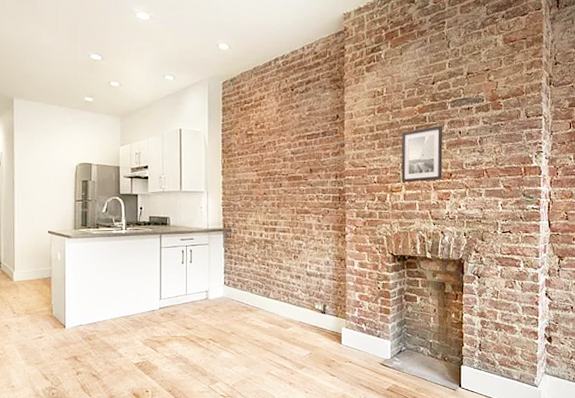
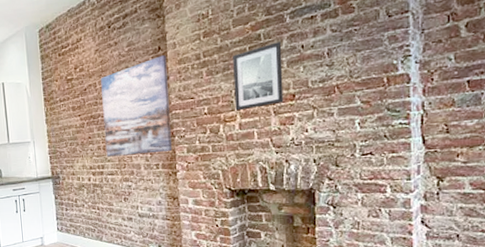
wall art: none [280,123,343,215] -> present [101,55,172,157]

